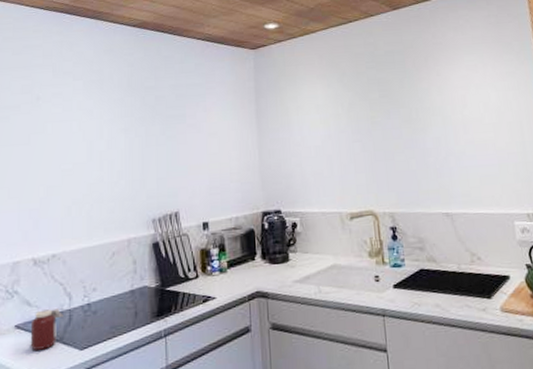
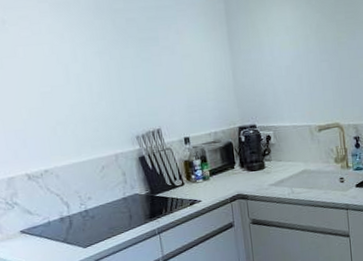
jar: present [30,309,64,350] -> none [34,215,64,250]

